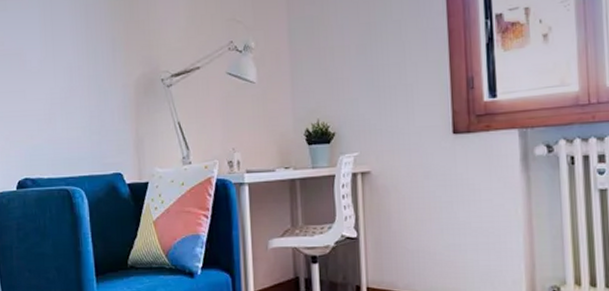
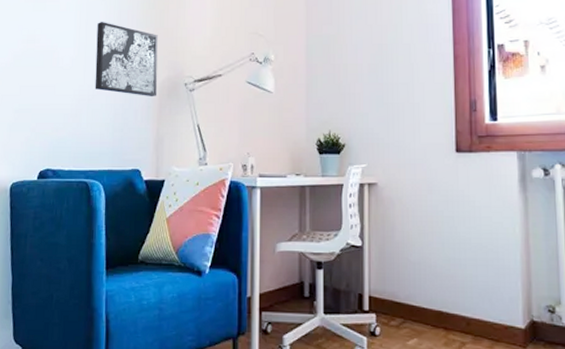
wall art: none [63,18,133,96] -> present [95,22,158,96]

